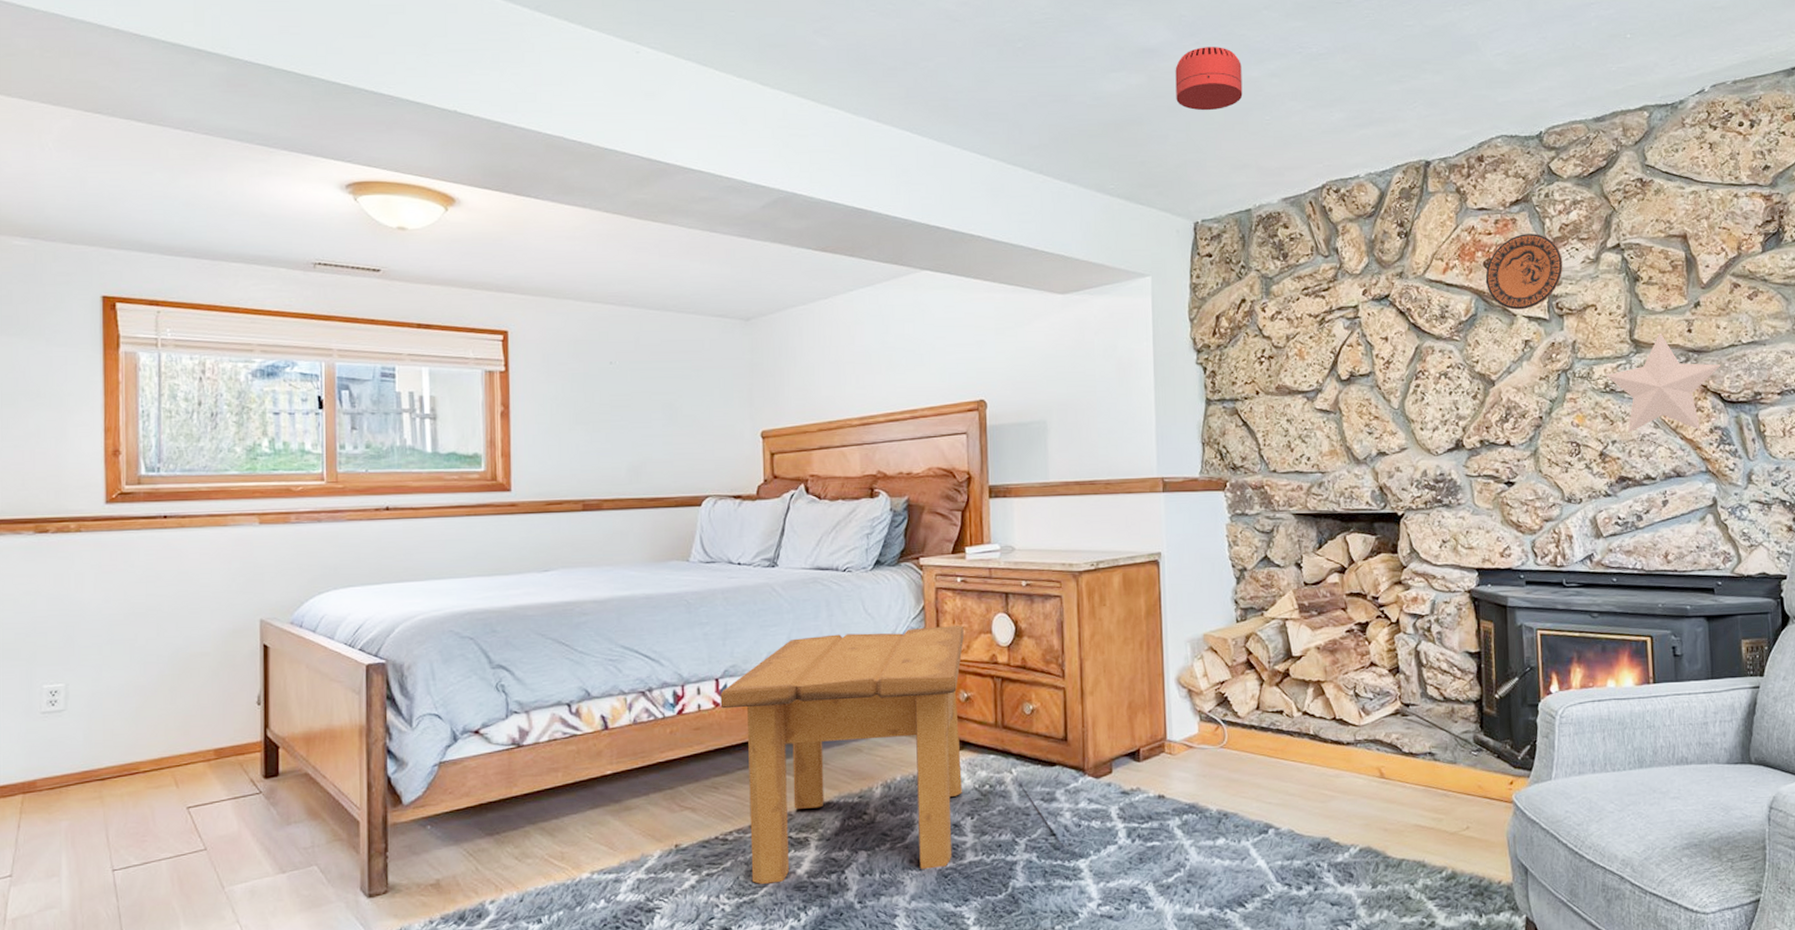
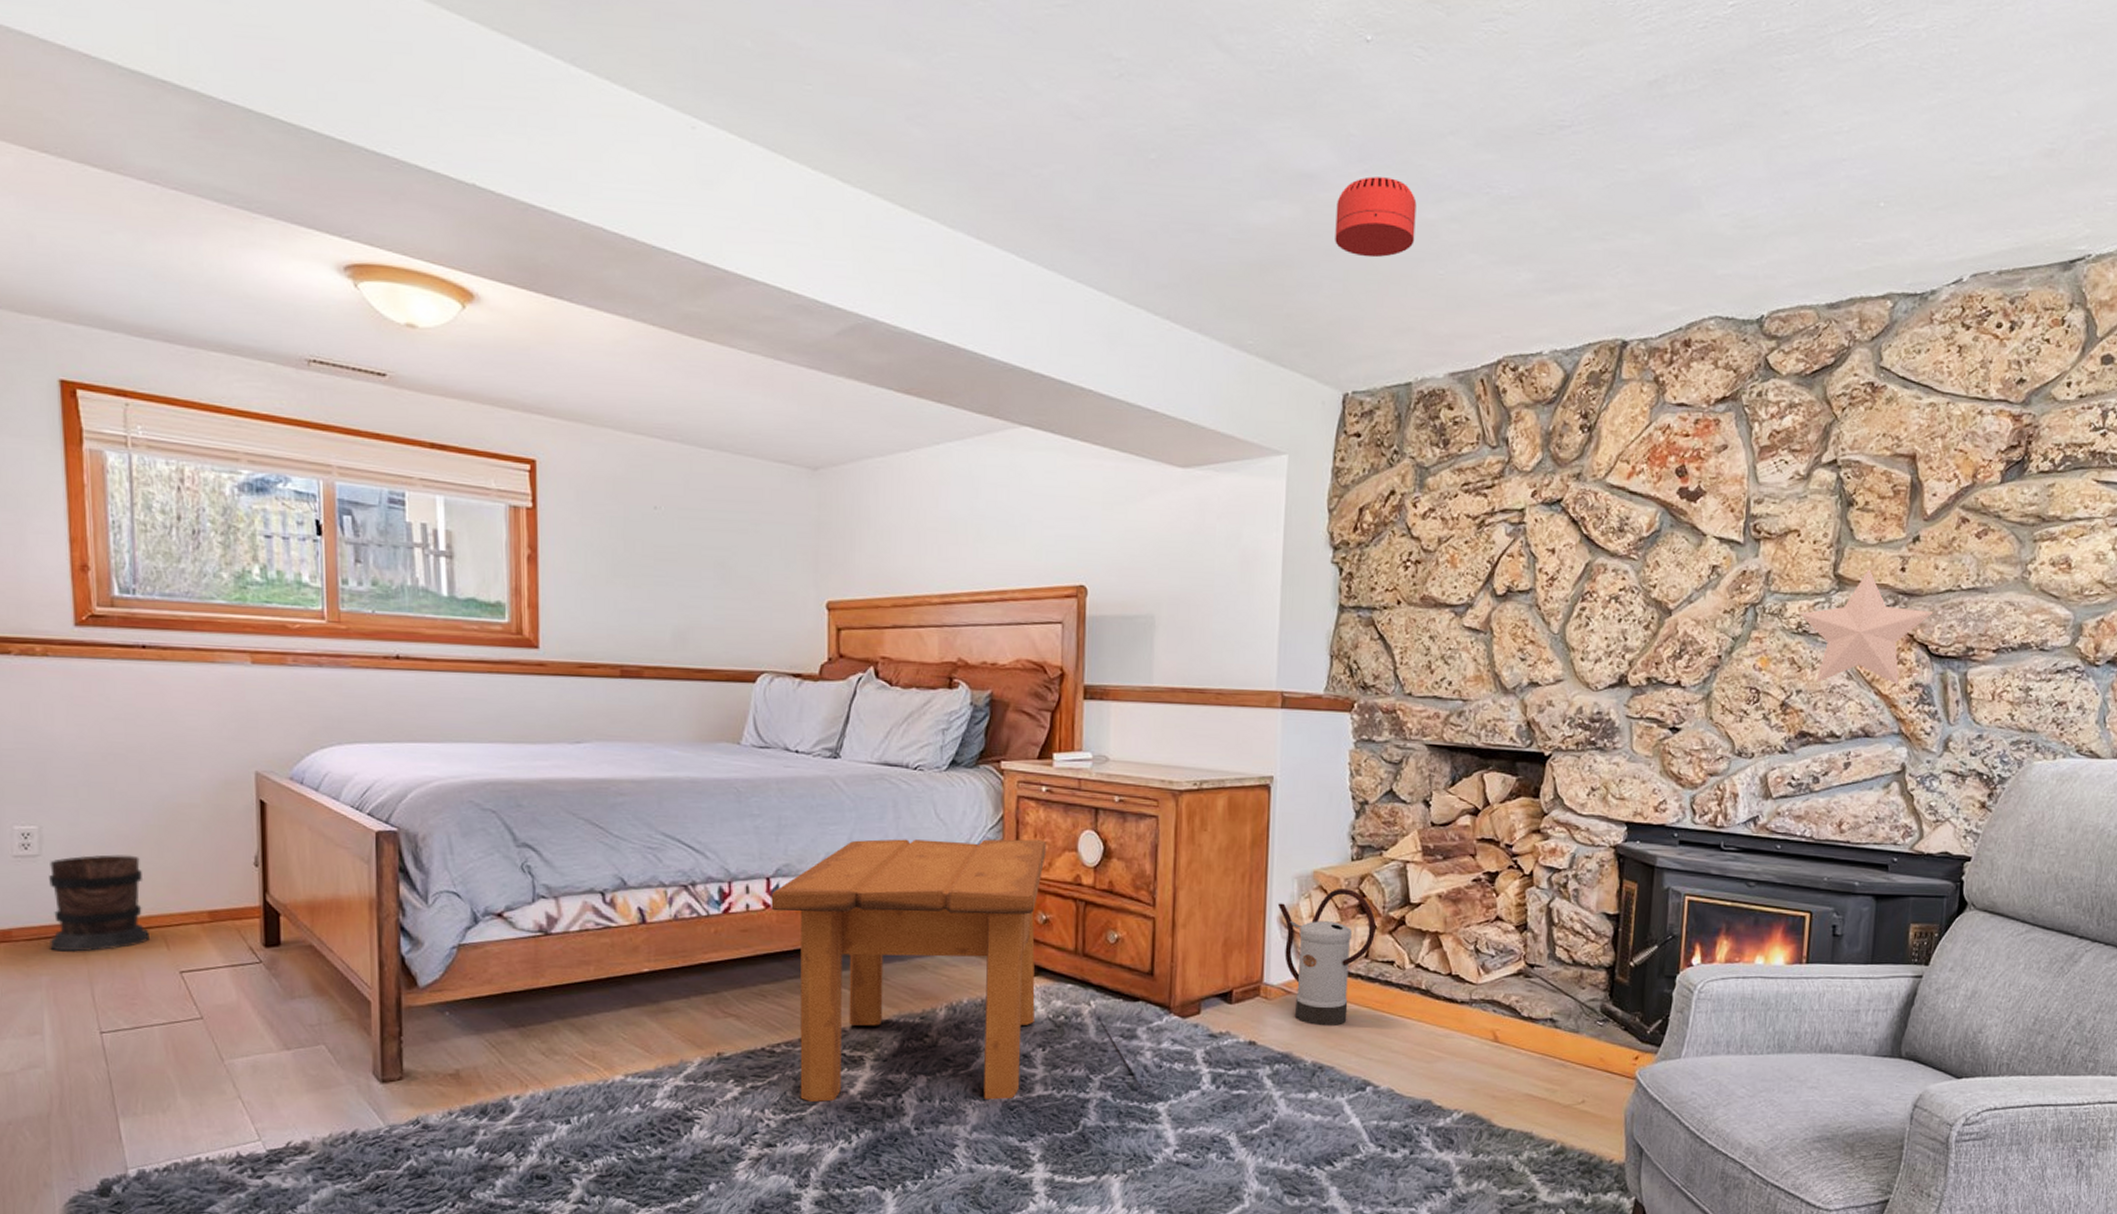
wooden barrel: none [70,703,161,797] -> present [49,854,150,952]
watering can: none [1174,647,1264,776] -> present [1277,888,1376,1027]
decorative plate: present [1485,234,1563,310] -> none [1675,438,1768,529]

